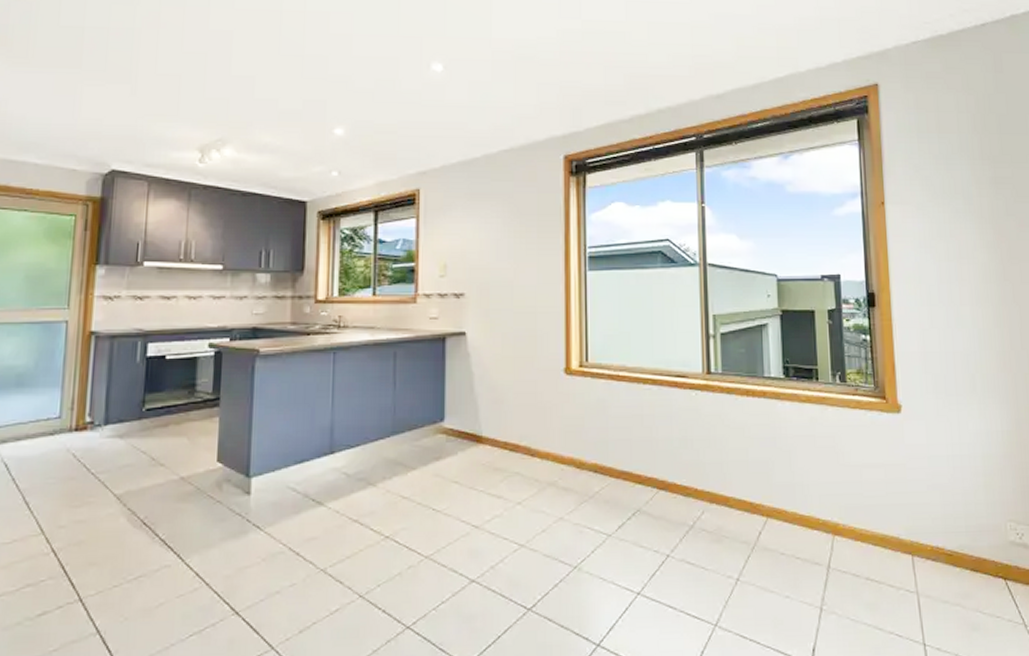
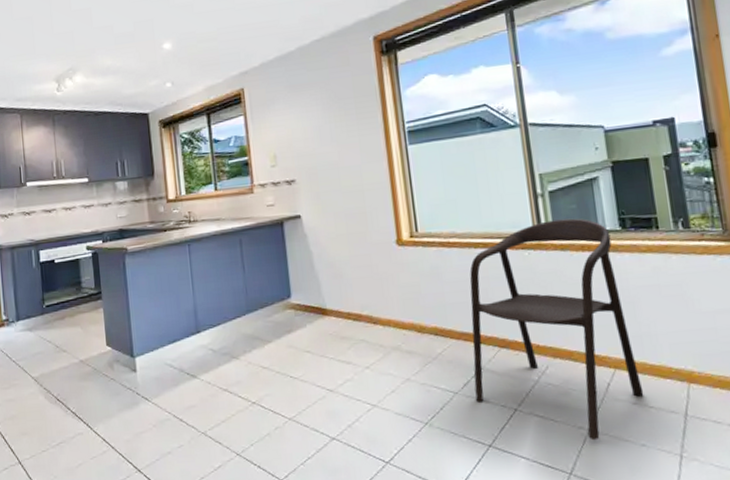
chair: none [629,362,792,591] -> present [469,218,644,441]

